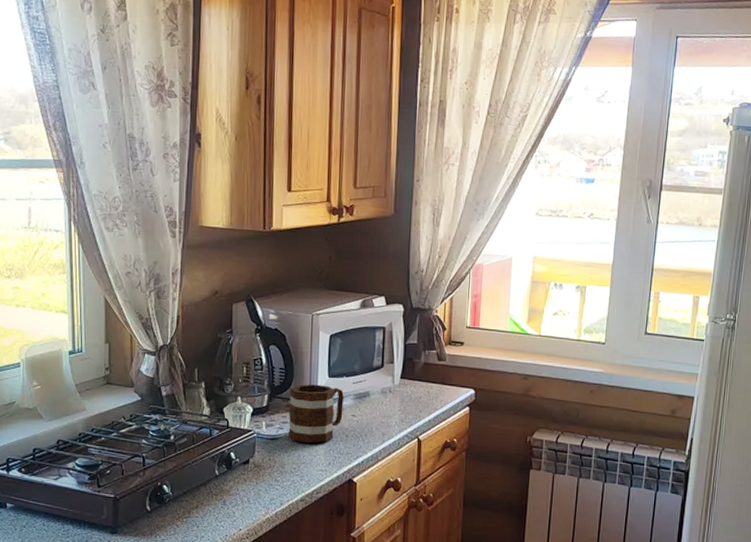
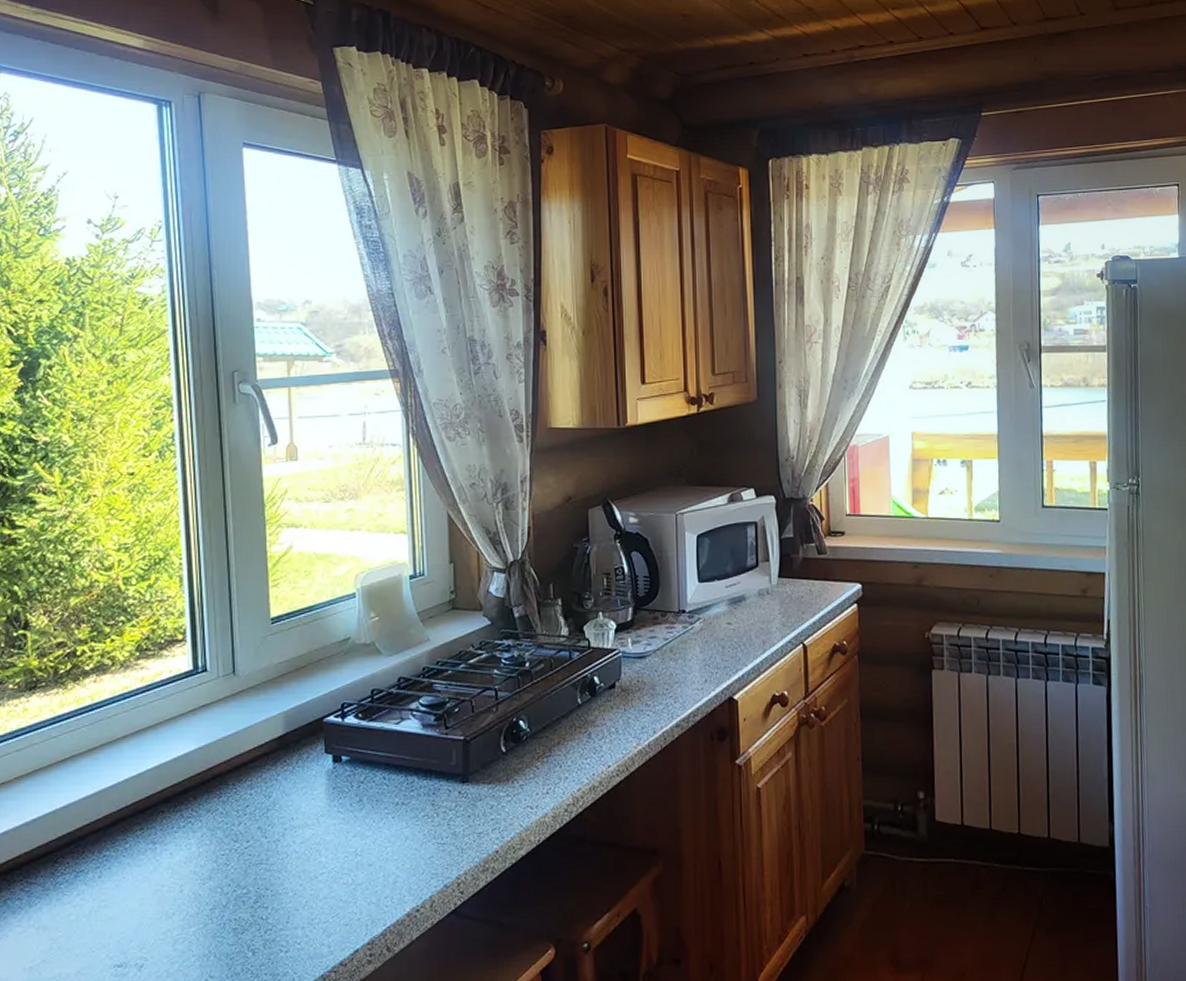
mug: present [288,384,344,444] -> none [655,591,717,659]

